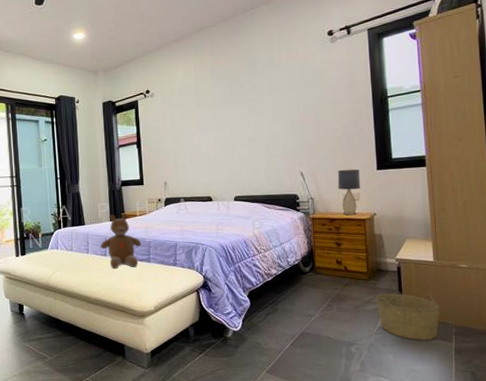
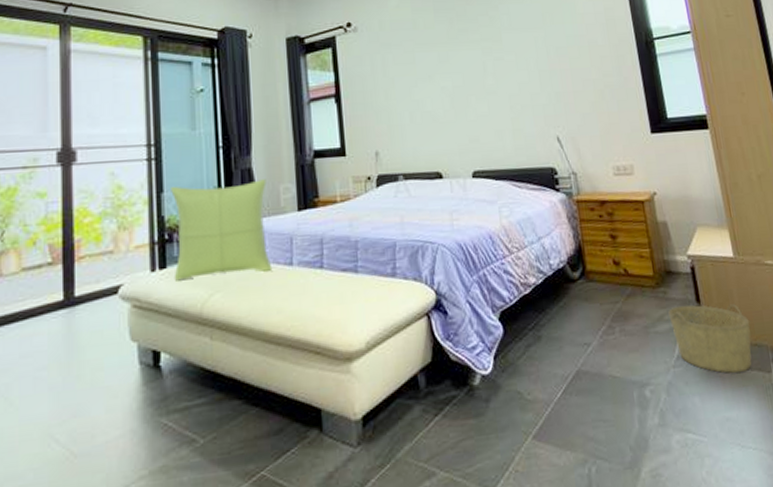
pillow: none [27,200,93,263] -> present [171,179,273,281]
stuffed bear: present [100,213,142,268] -> none [283,199,345,284]
table lamp: present [337,169,360,216] -> none [603,132,633,196]

